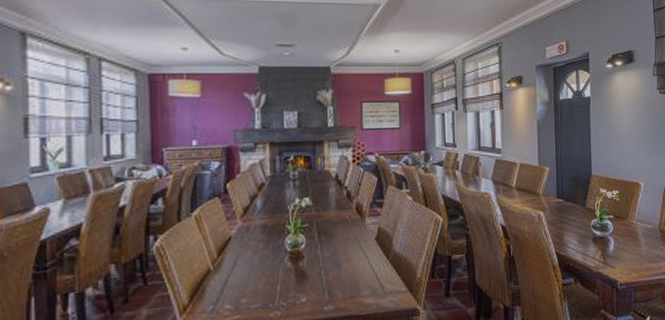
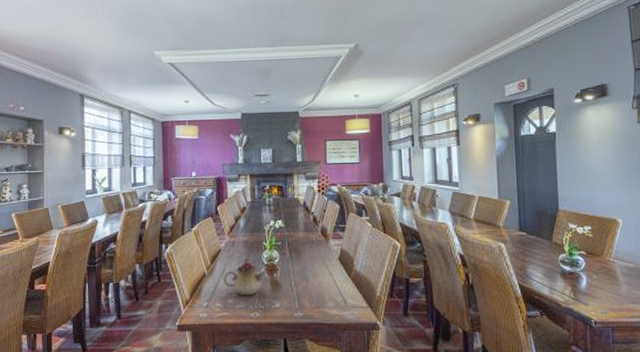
teapot: none [234,245,290,293] -> present [223,257,266,296]

